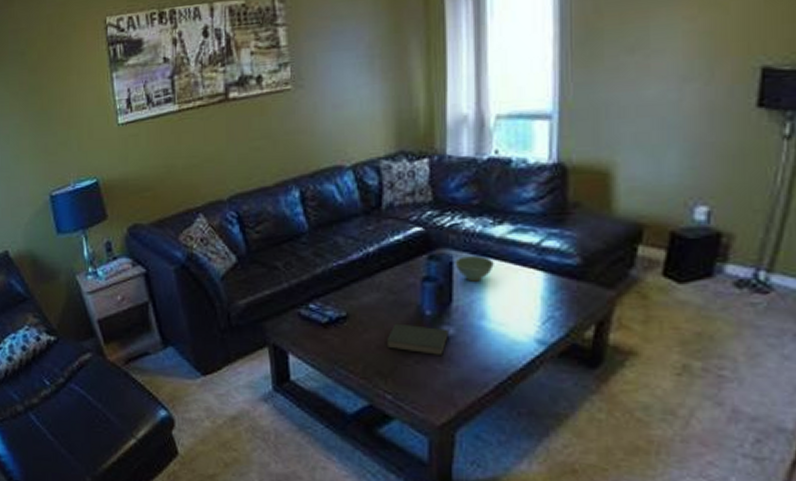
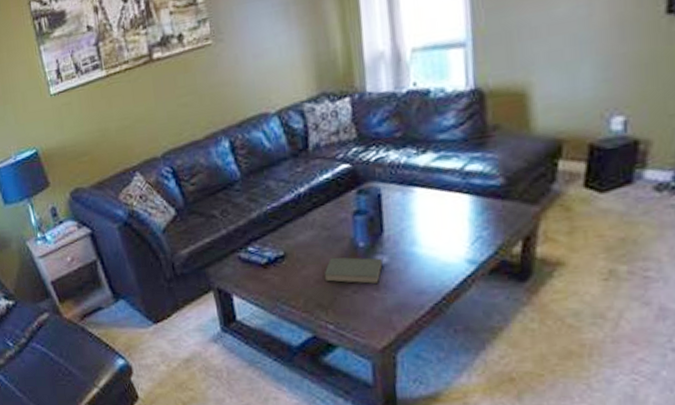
bowl: present [454,256,494,282] -> none [382,186,421,211]

